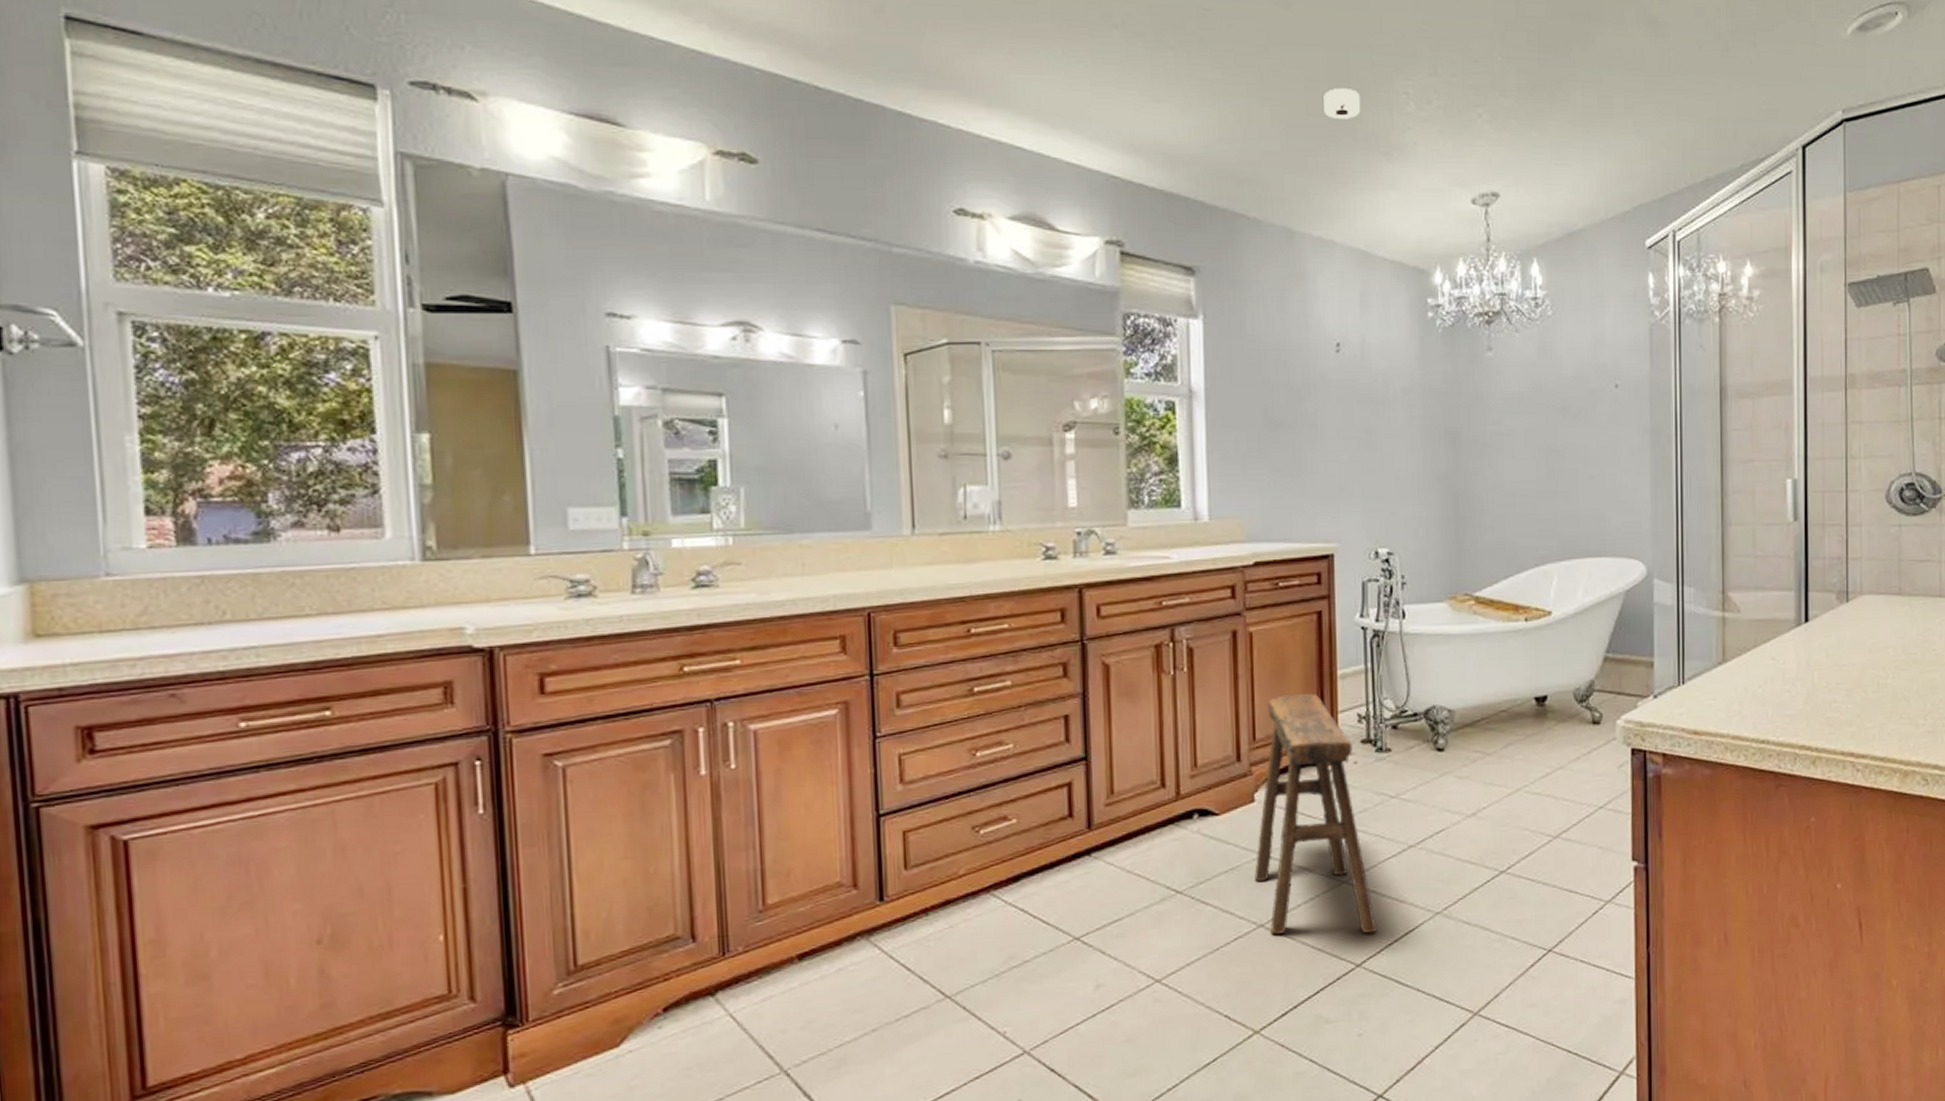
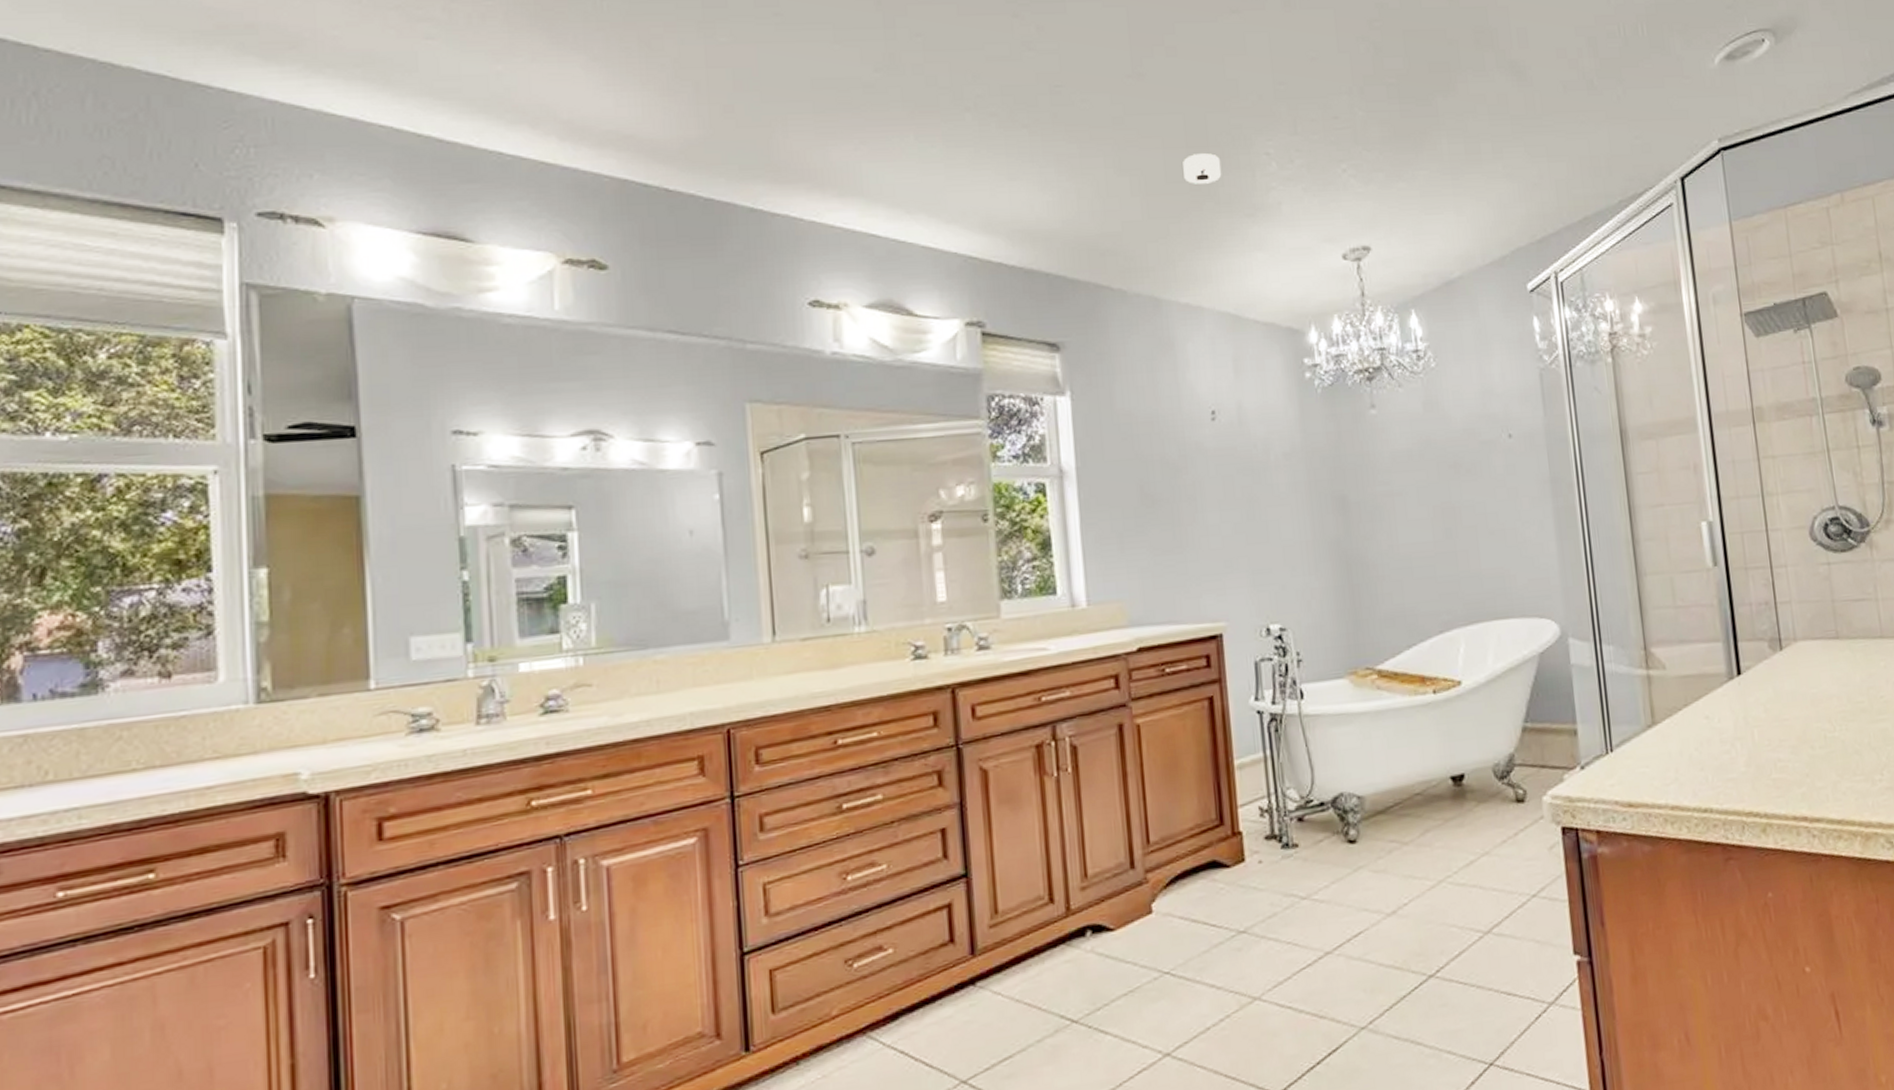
stool: present [1254,694,1377,934] -> none [1156,788,1296,1064]

